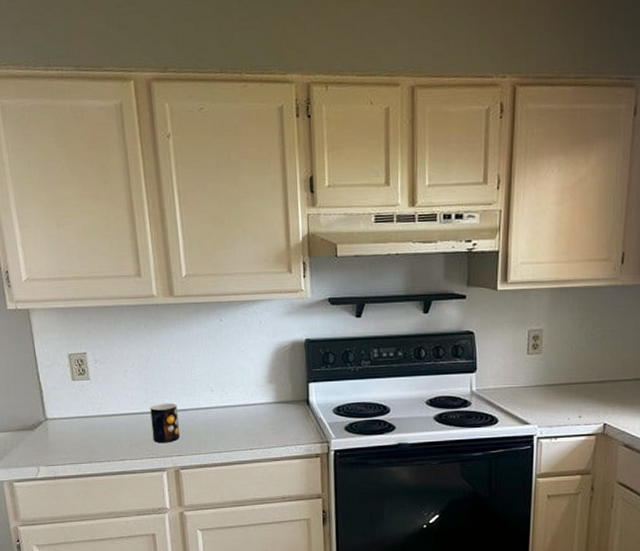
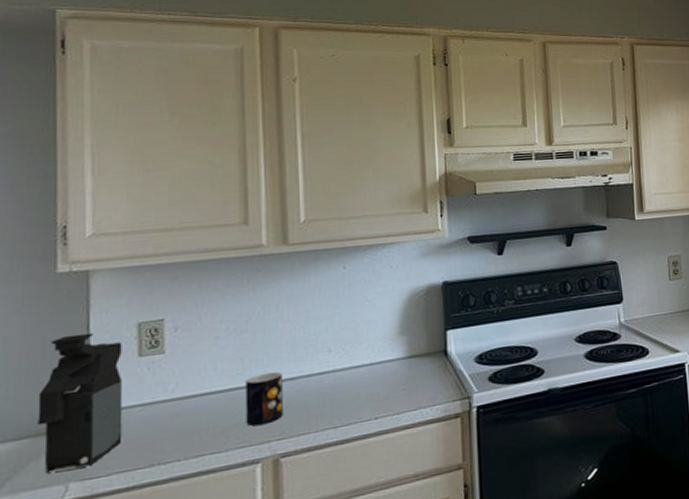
coffee maker: none [10,358,69,458] -> present [37,332,123,473]

